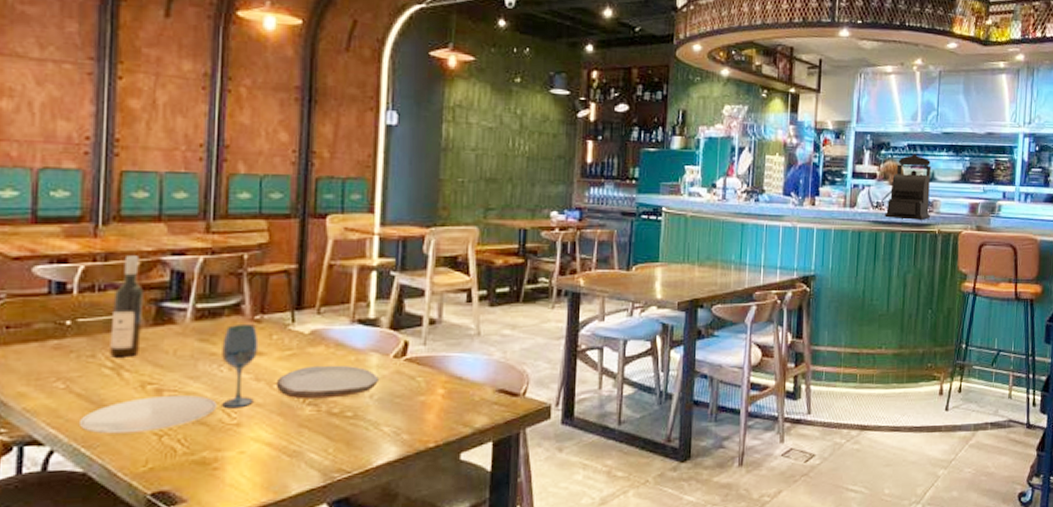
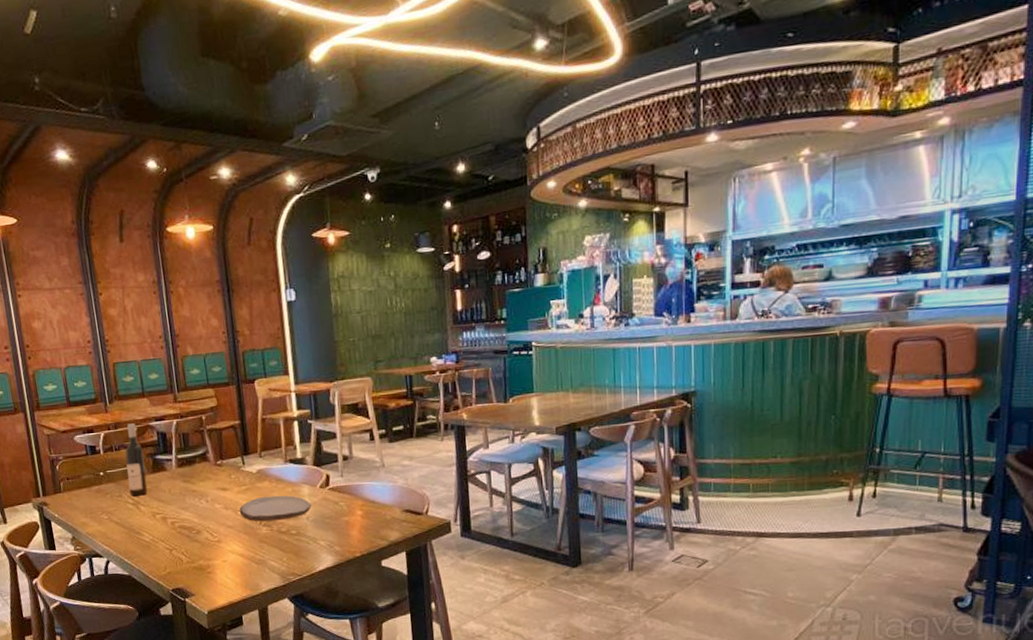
plate: present [78,395,217,435] -> none [120,521,203,550]
wineglass: present [222,325,259,409] -> none [198,468,226,530]
cash register: present [885,154,932,220] -> none [772,254,828,325]

